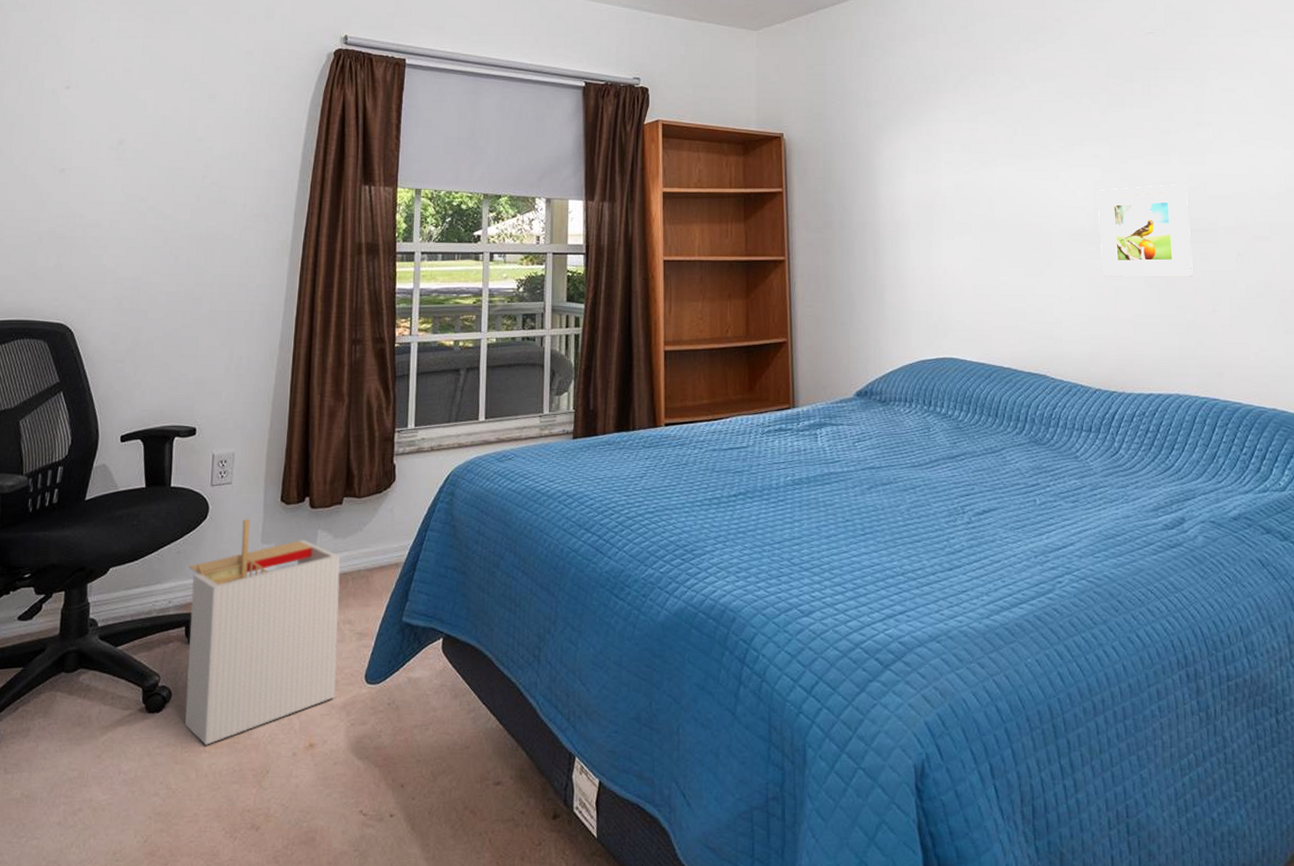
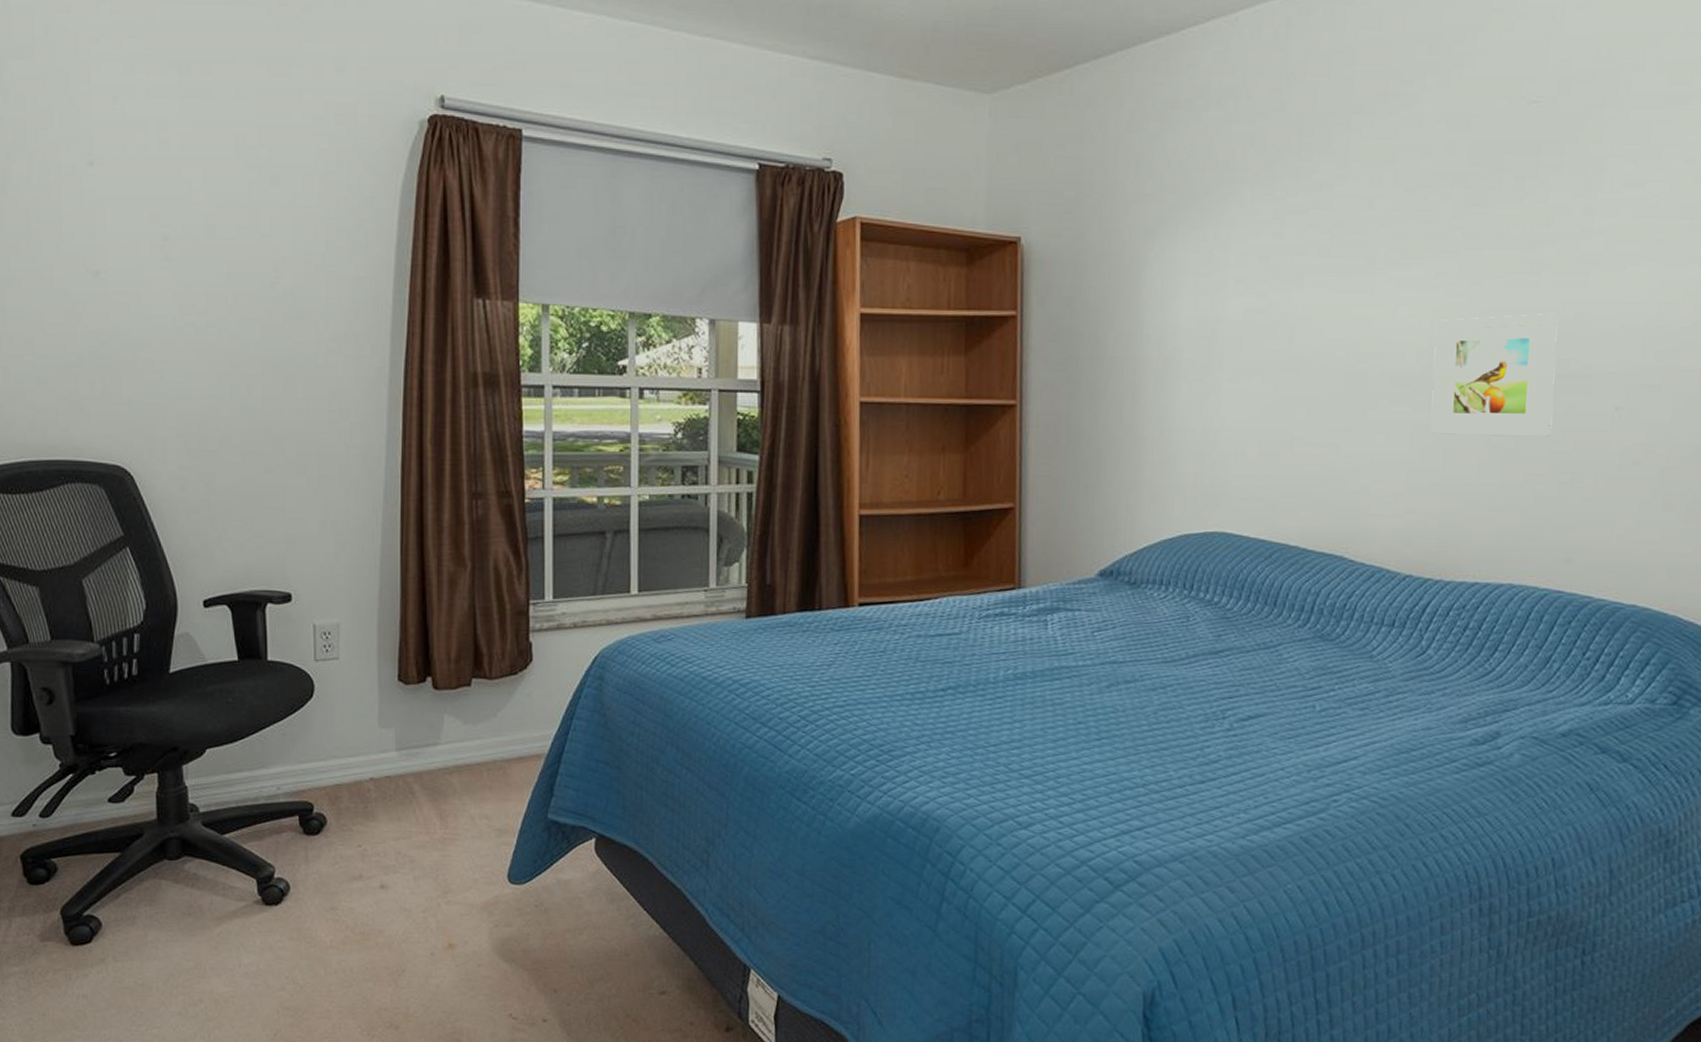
storage bin: present [185,519,341,745] -> none [296,700,475,941]

